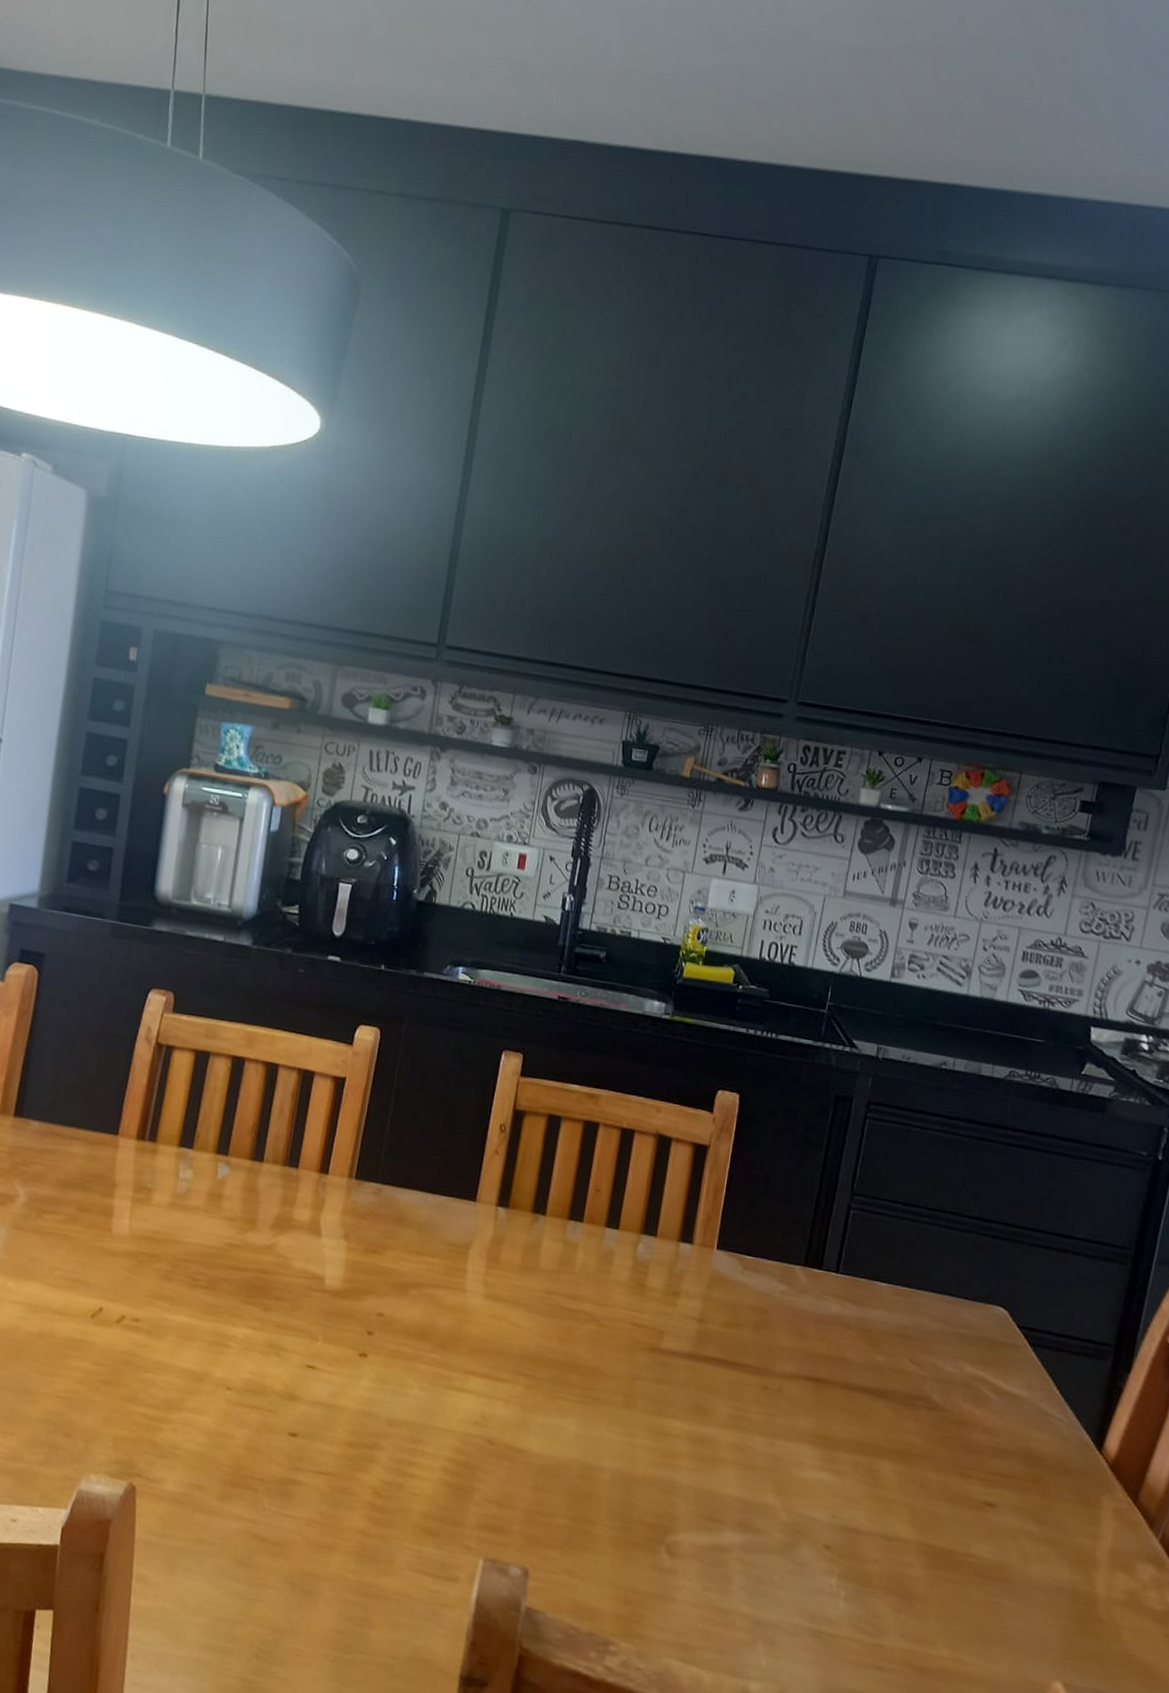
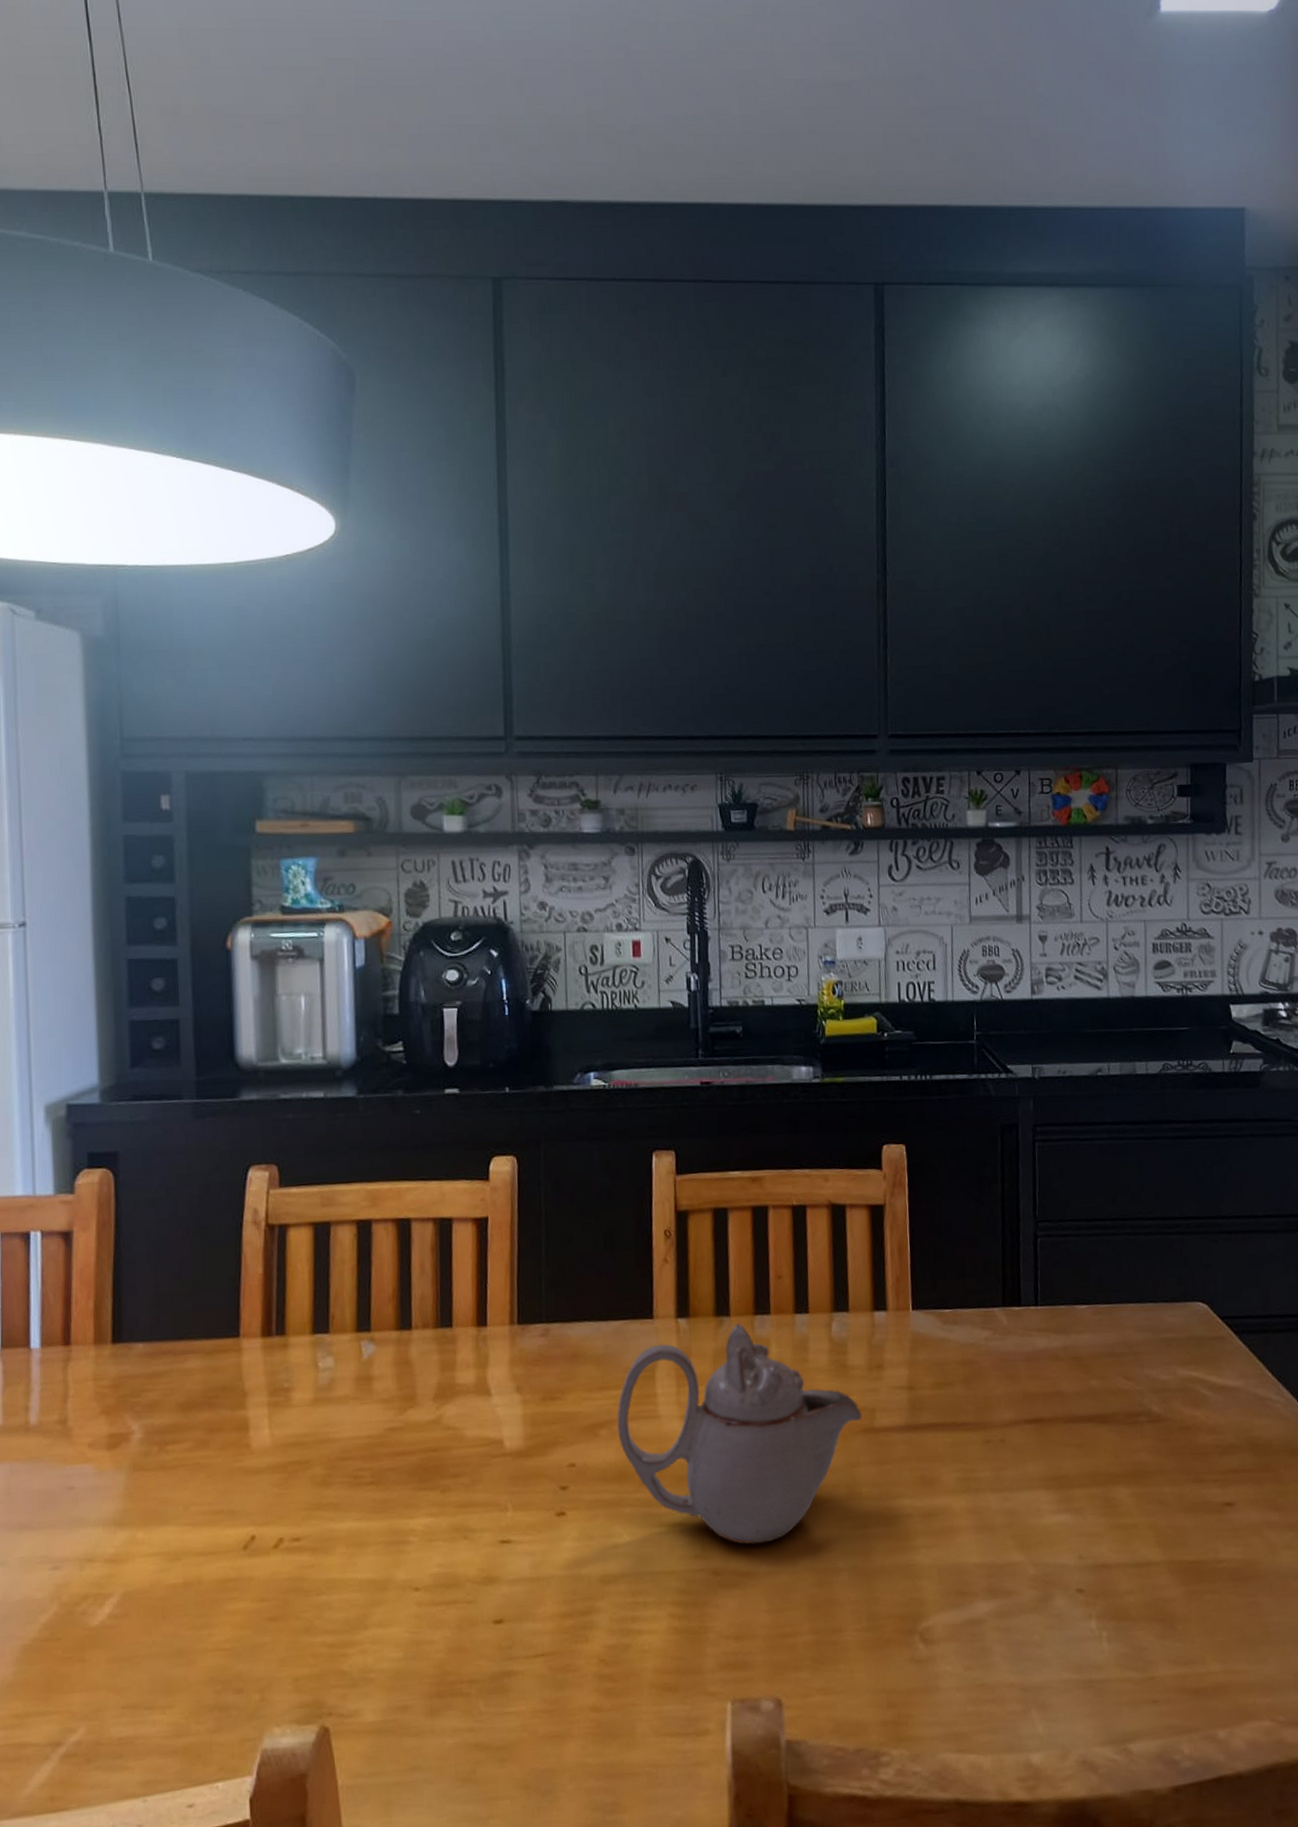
teapot: none [425,1223,651,1428] -> present [616,1323,862,1545]

